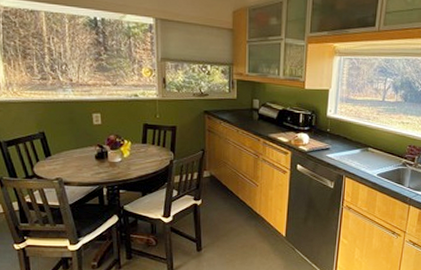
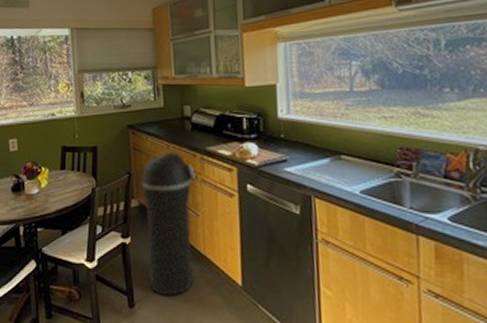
trash can: none [213,135,258,243] -> present [141,151,195,296]

